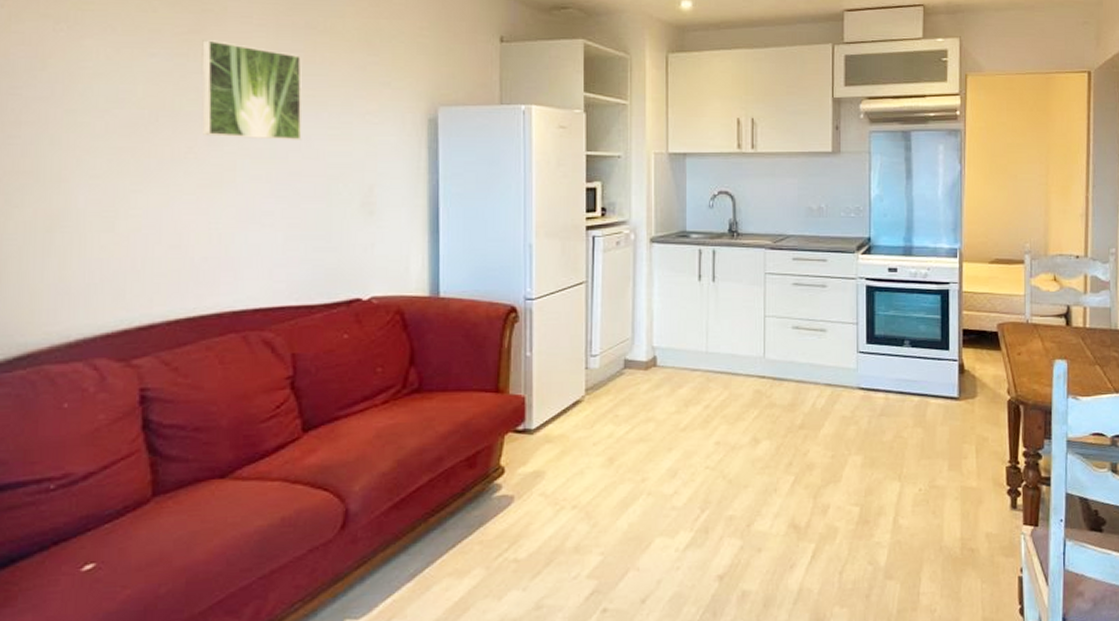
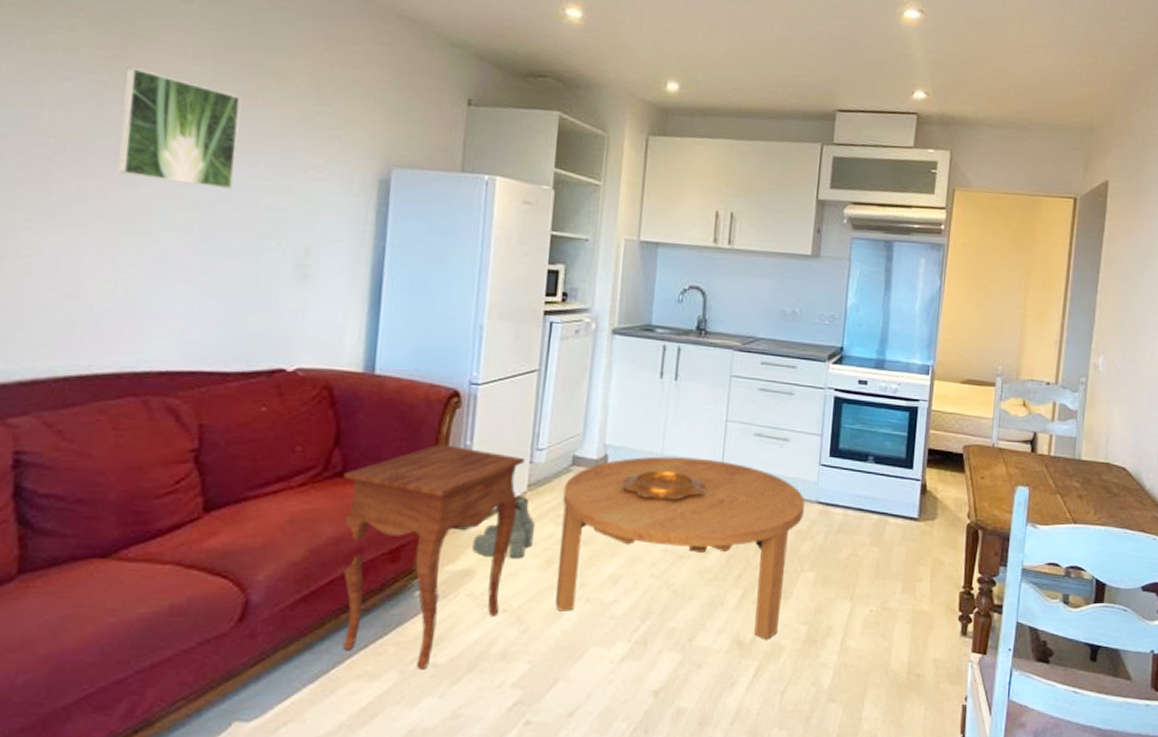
side table: none [420,357,580,566] -> present [342,444,524,670]
boots: none [541,401,596,459] -> present [472,497,536,559]
coffee table: none [618,353,846,522] -> present [556,456,805,640]
decorative bowl: none [670,367,751,395] -> present [620,470,706,499]

